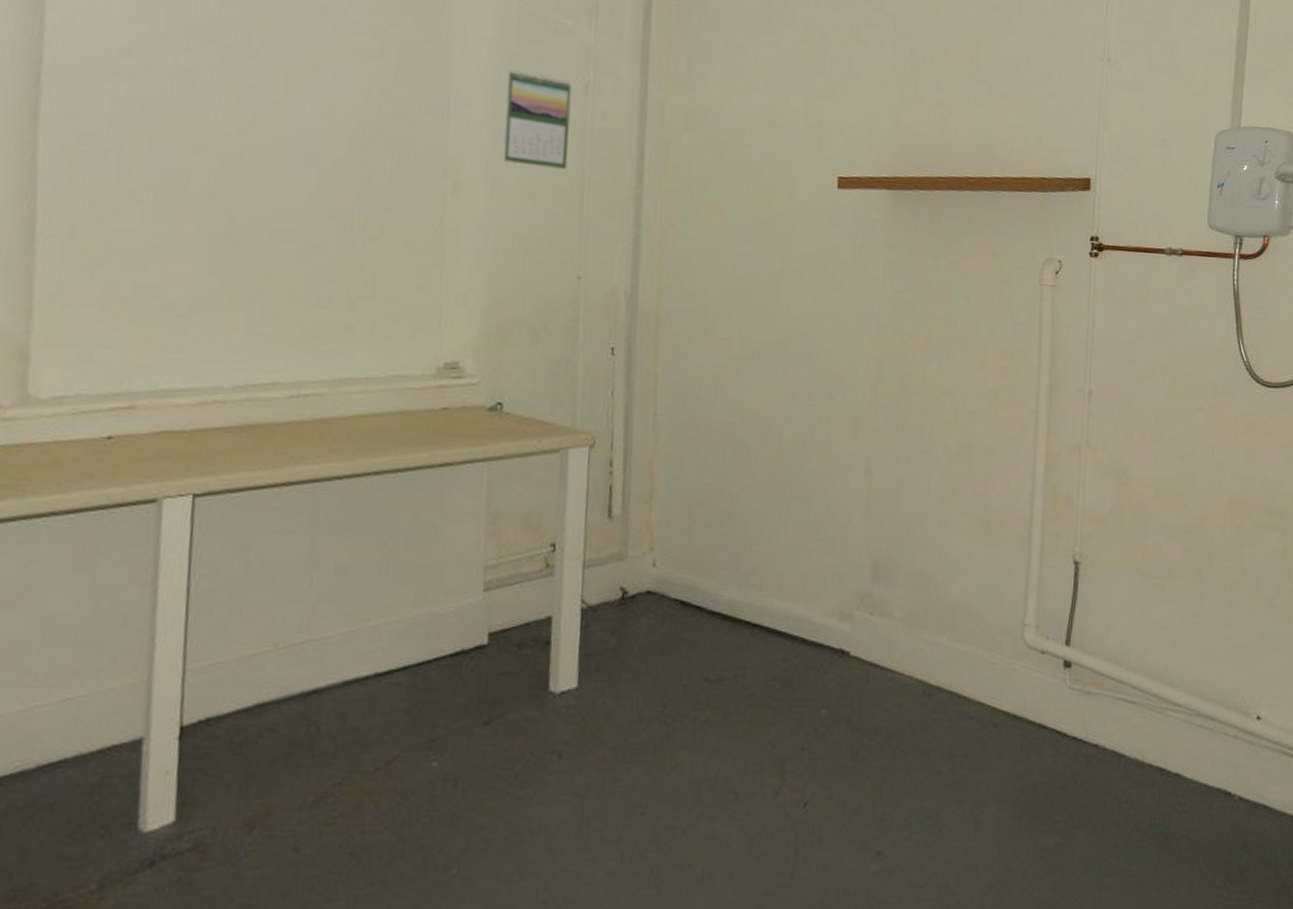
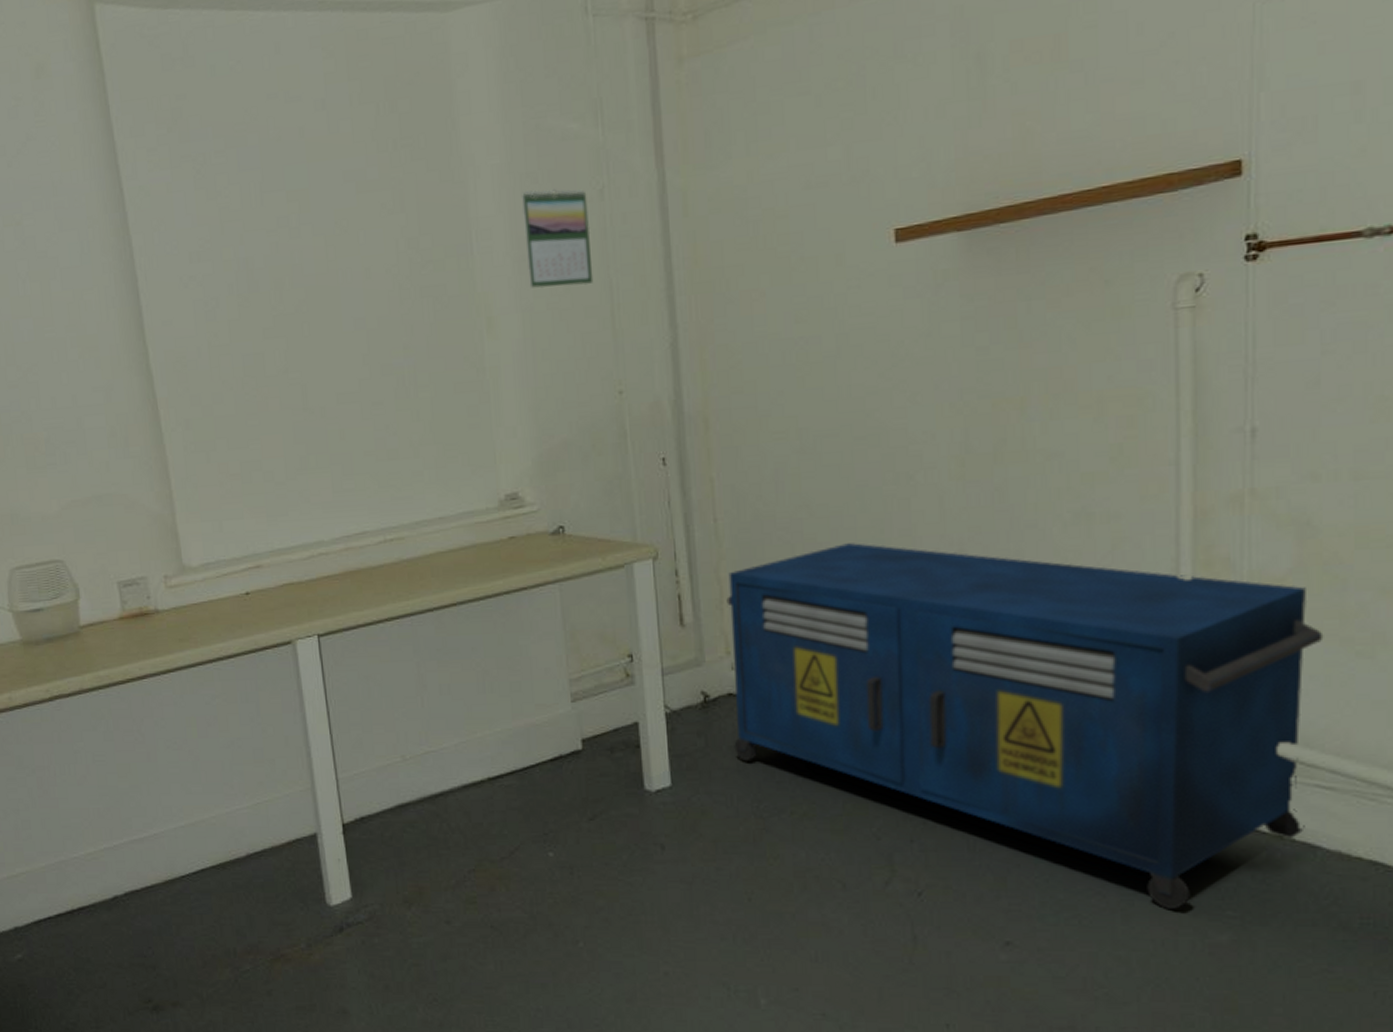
storage cabinet: none [646,451,1131,815] -> present [726,543,1324,909]

